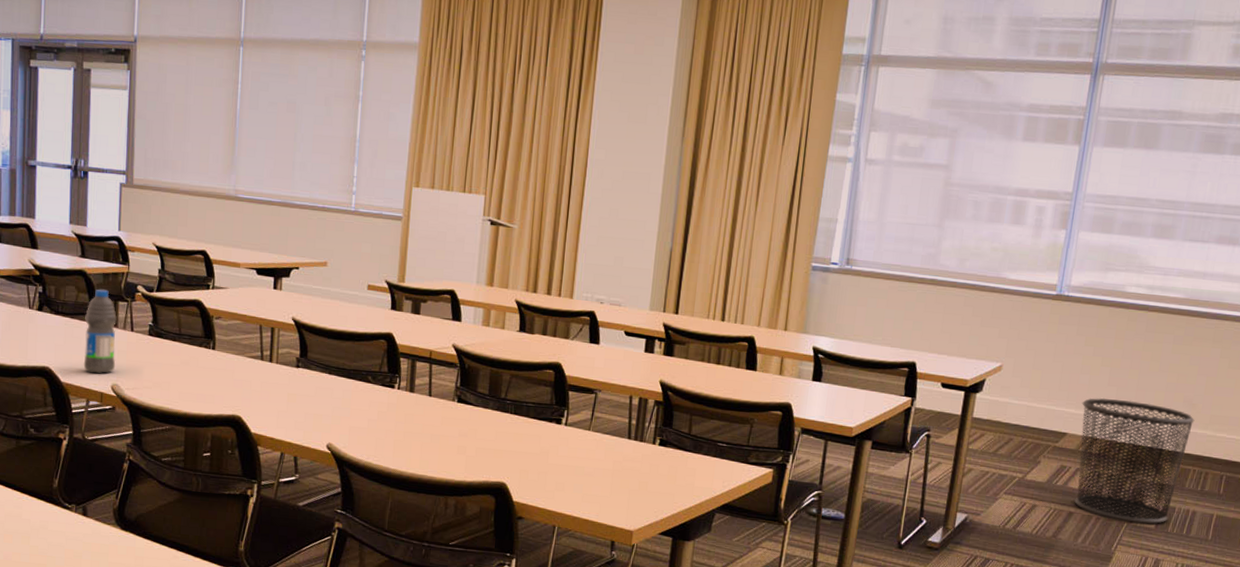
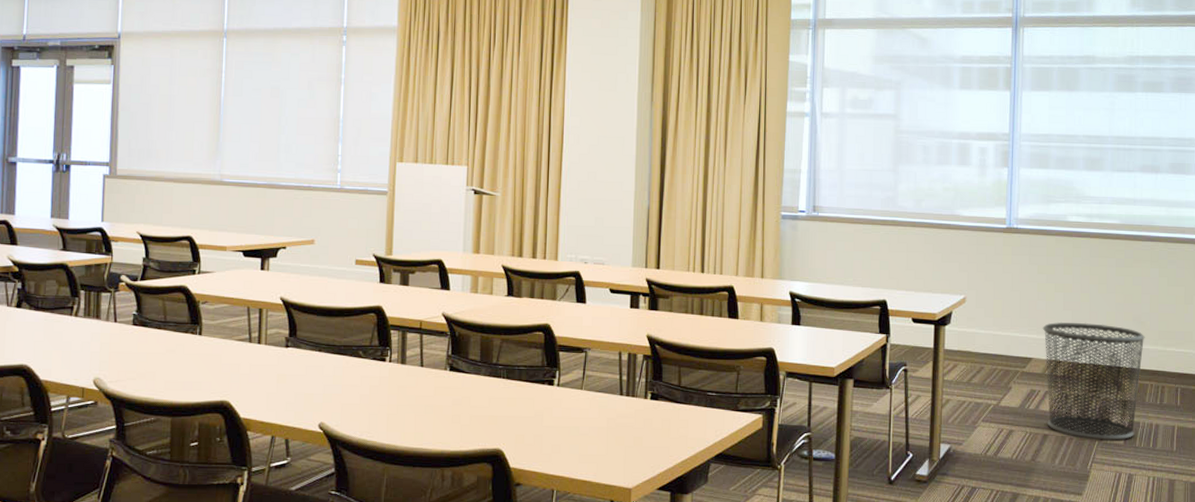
water bottle: present [83,289,117,374] -> none [64,281,99,368]

